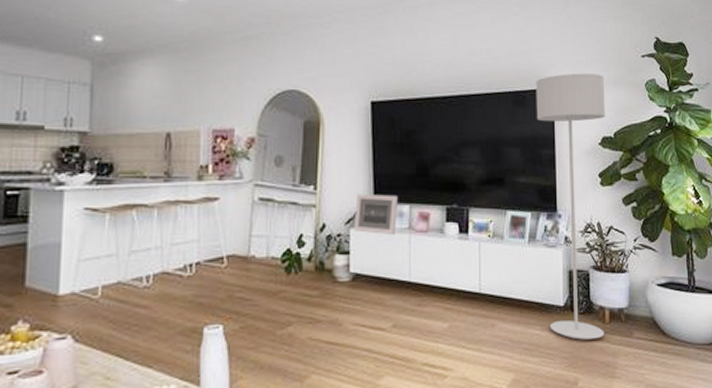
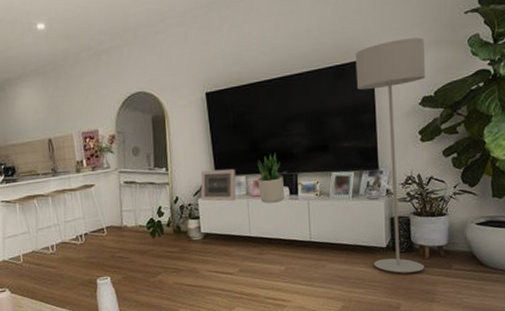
planter: none [423,180,453,242] -> present [257,152,285,204]

